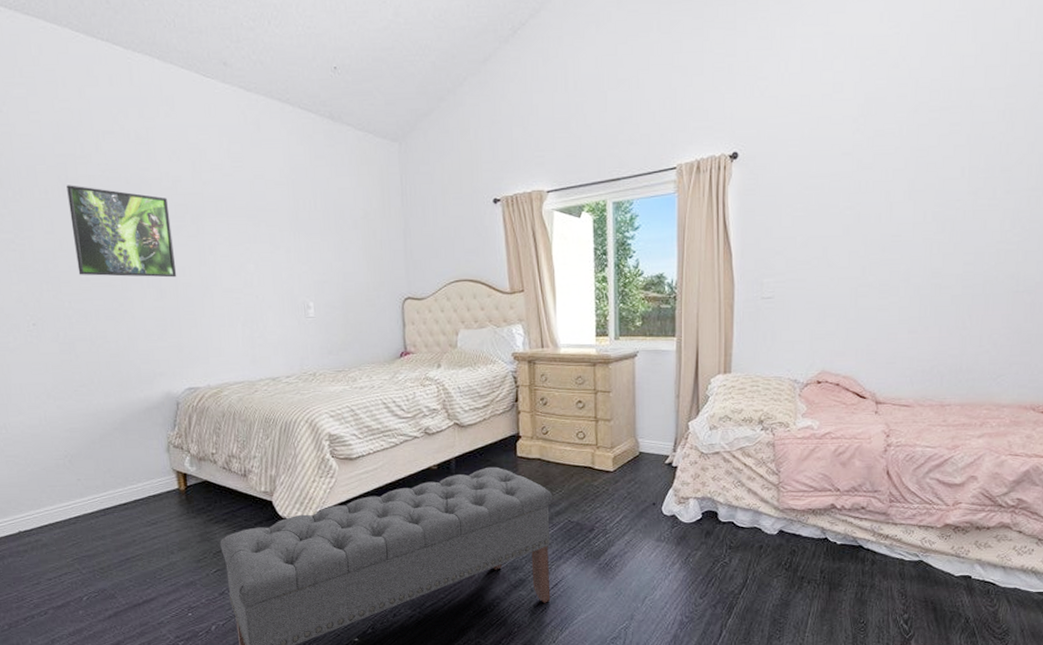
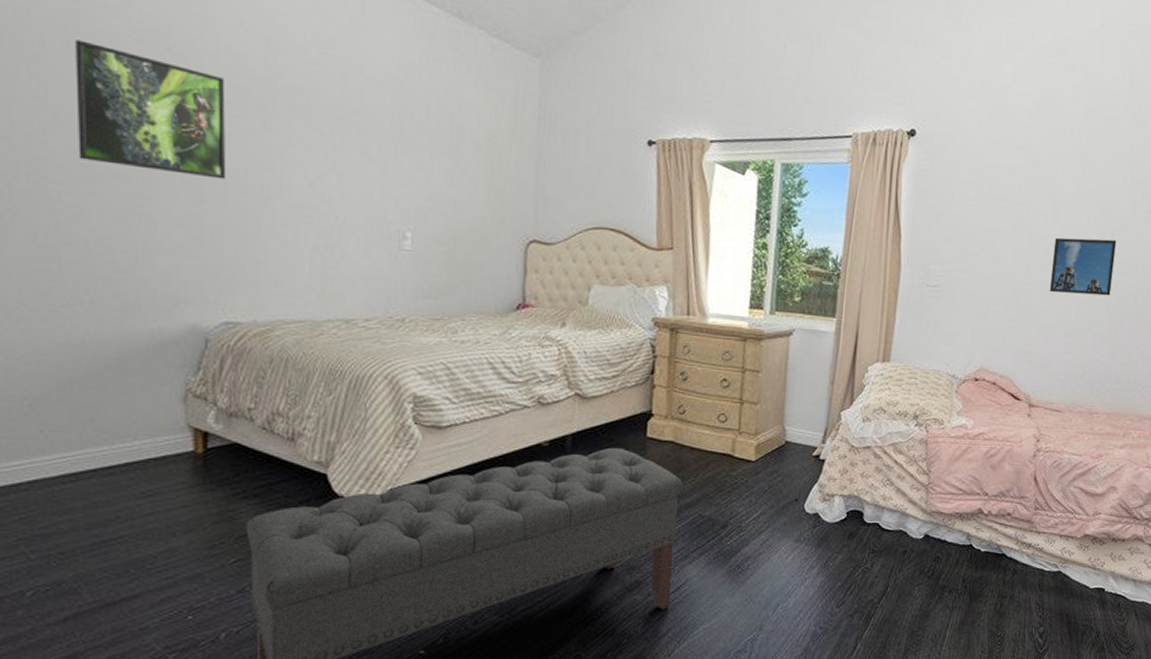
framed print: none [888,231,958,291] -> present [1050,237,1117,296]

